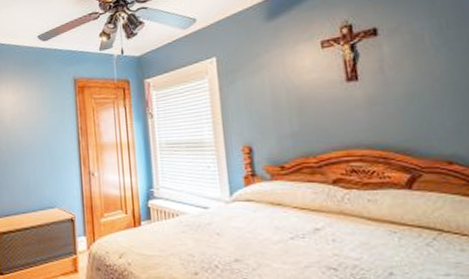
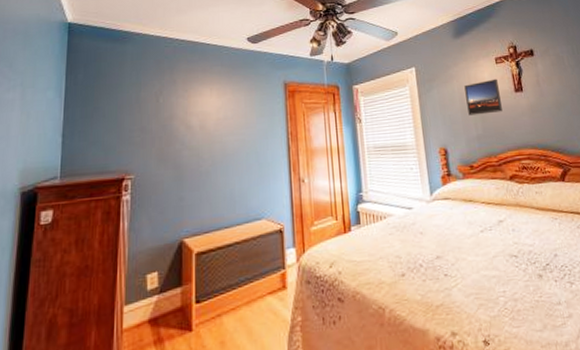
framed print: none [277,66,327,110] -> present [464,78,503,116]

